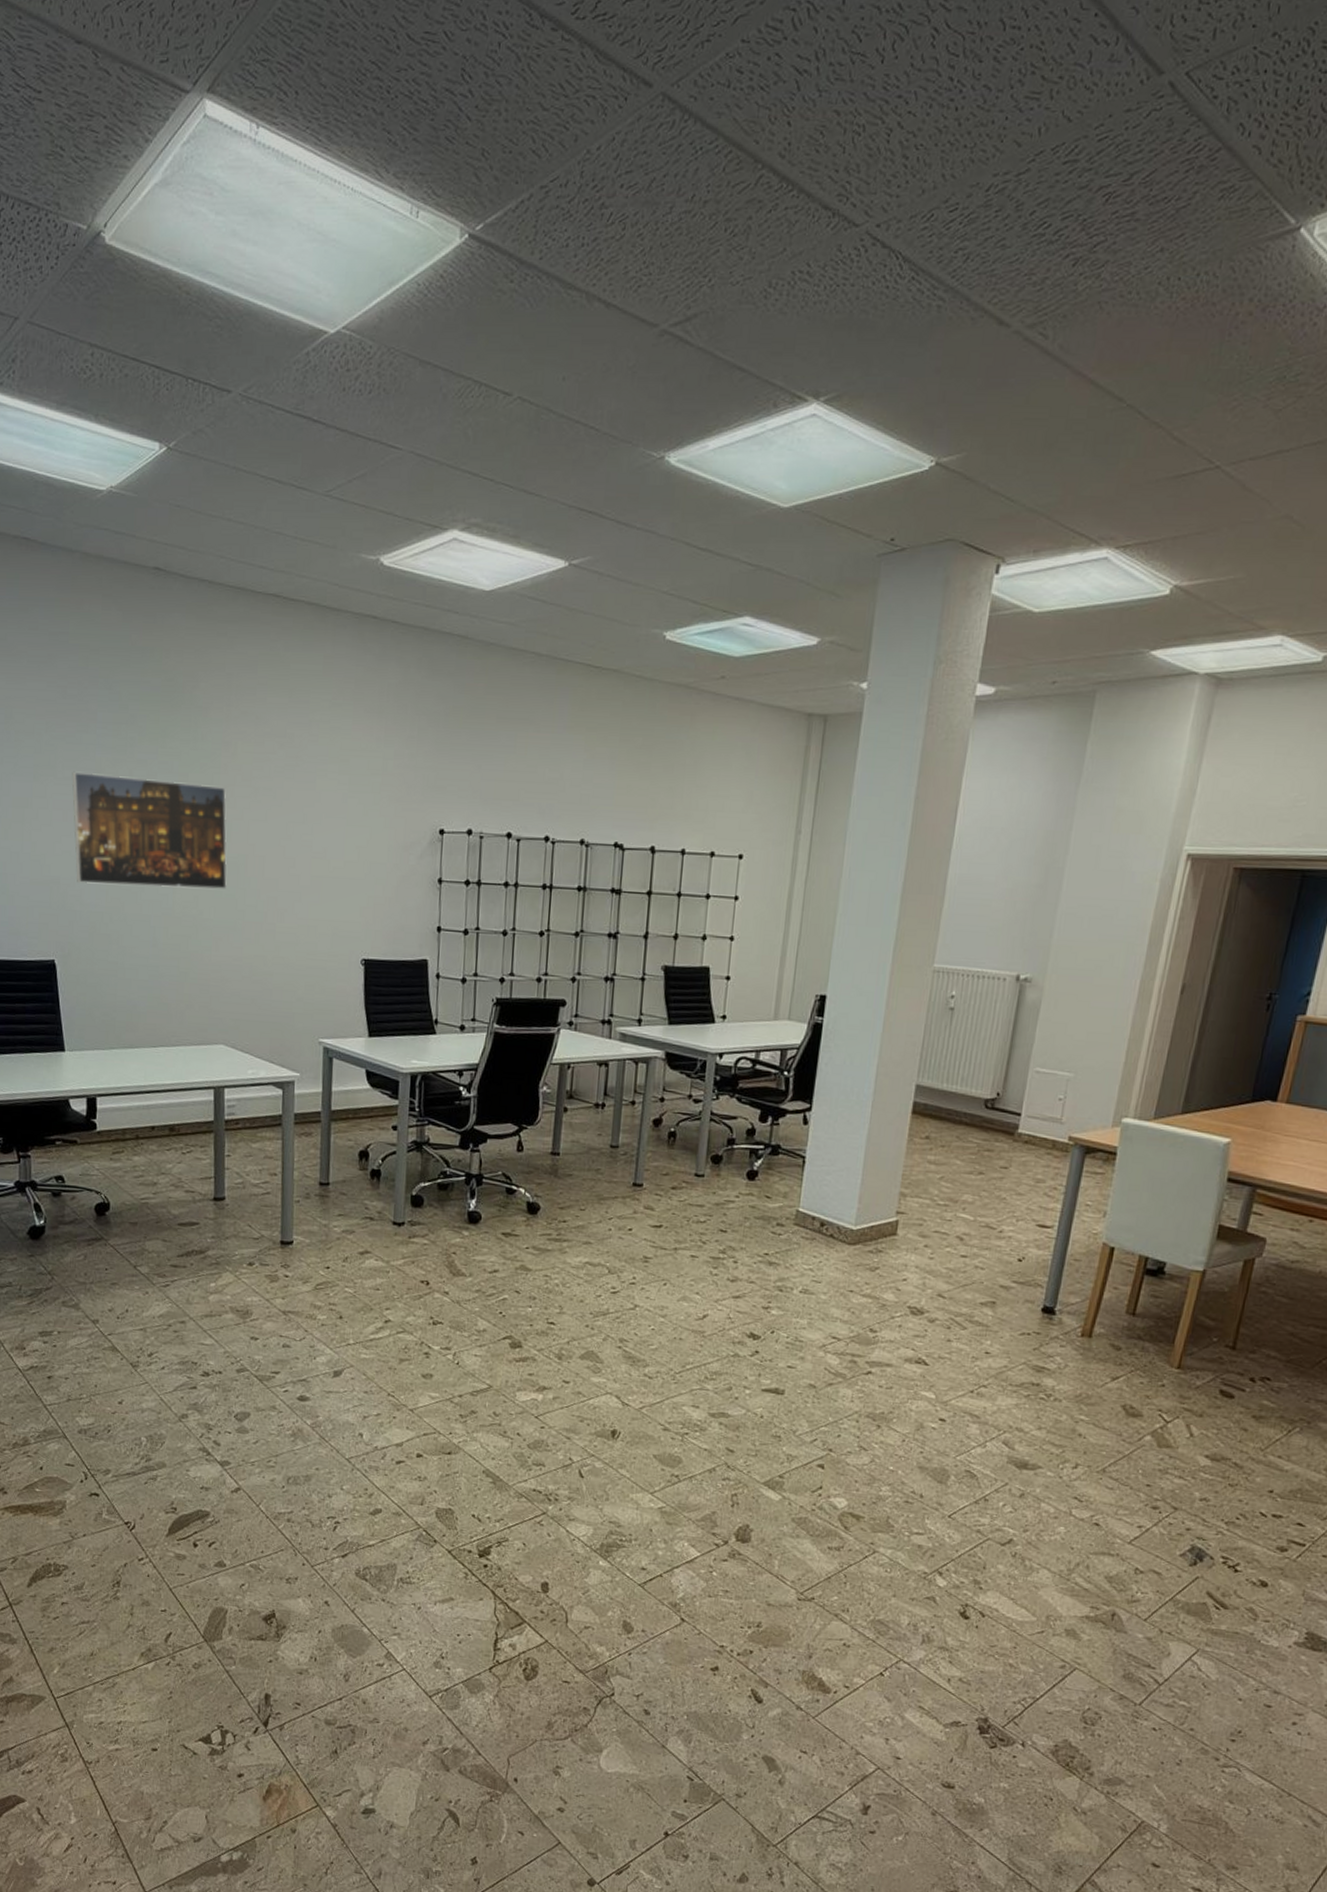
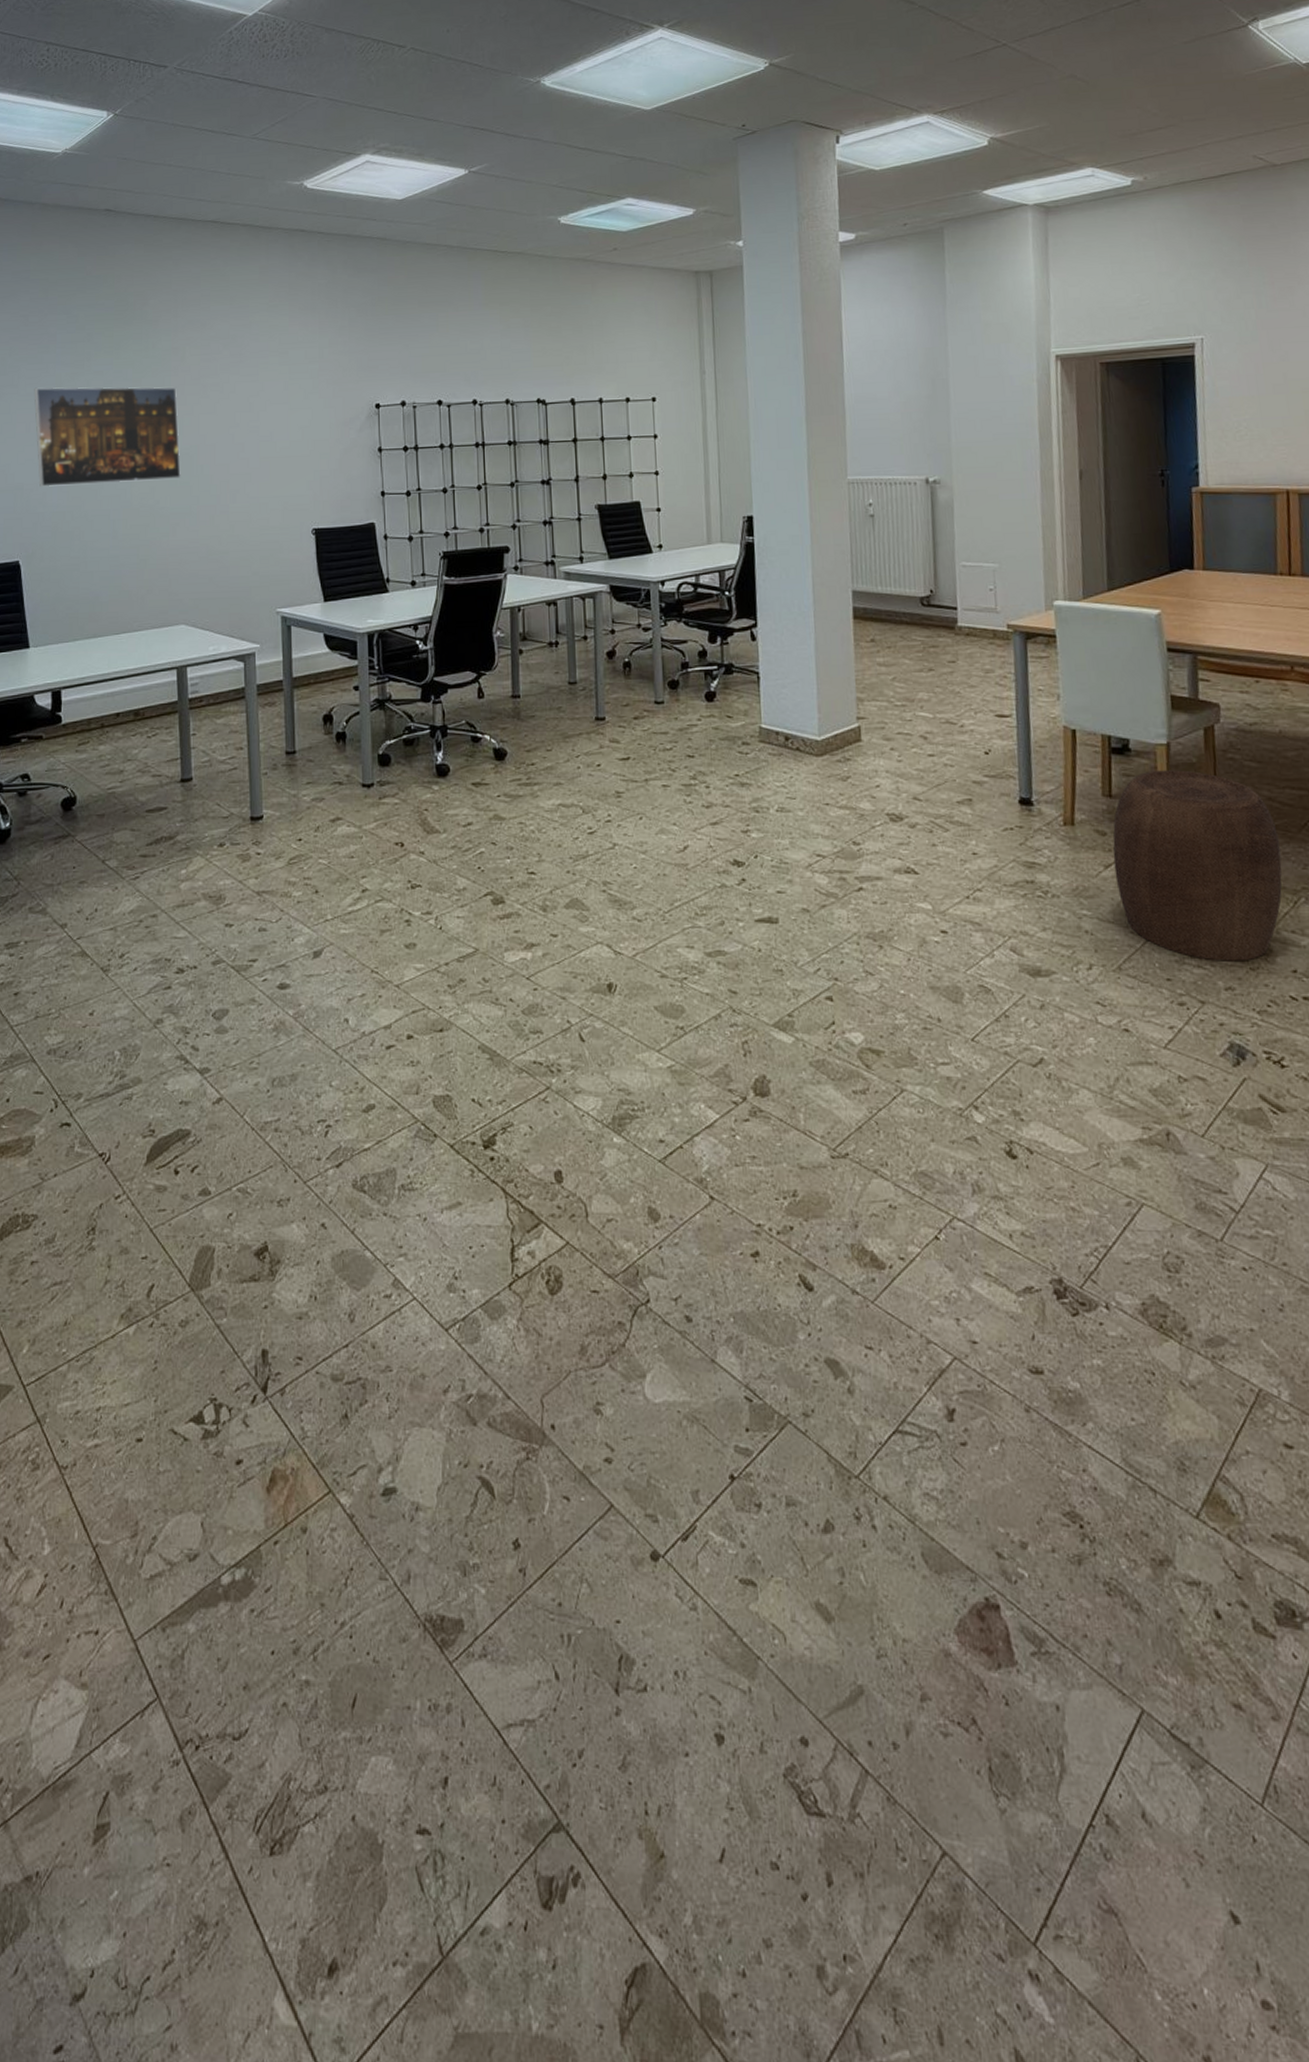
stool: none [1119,1295,1291,1478] -> present [1112,770,1283,961]

